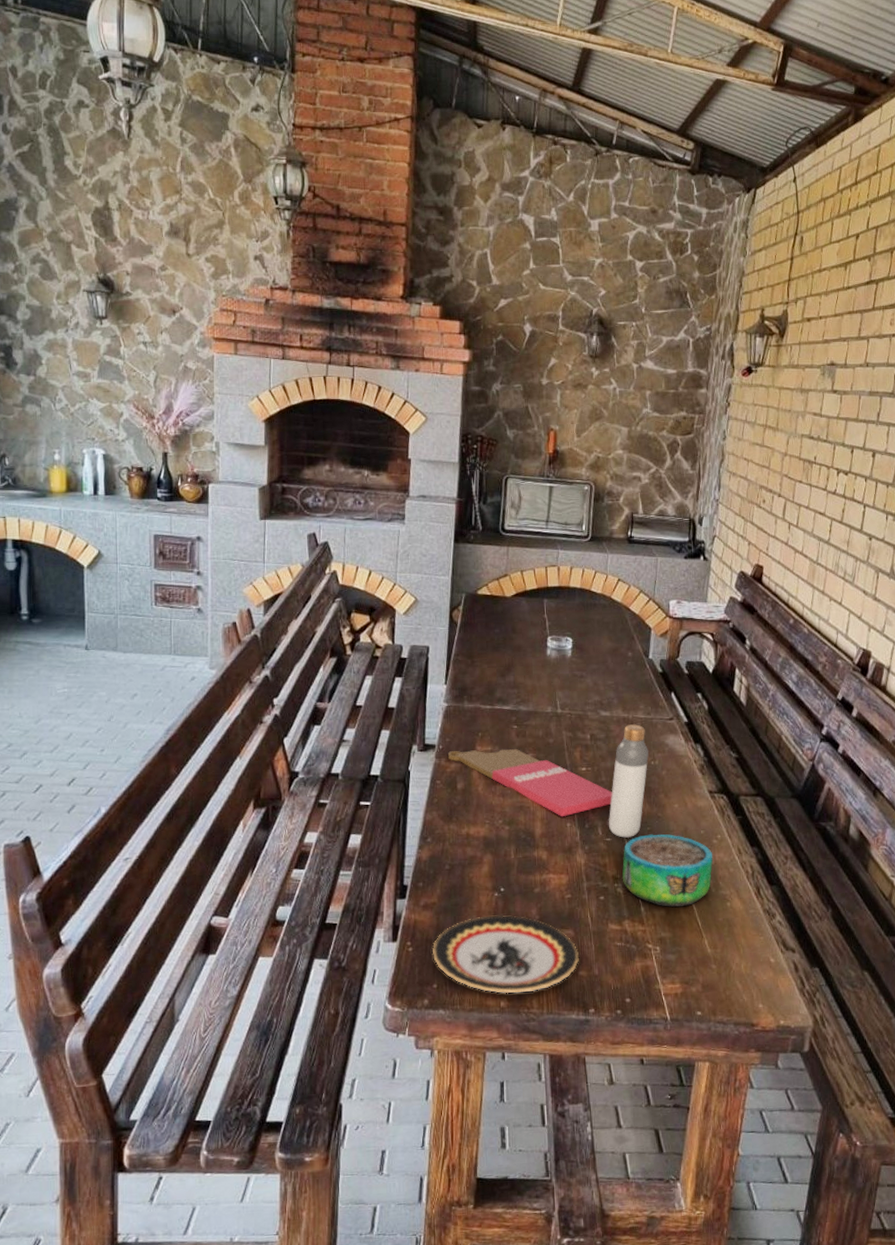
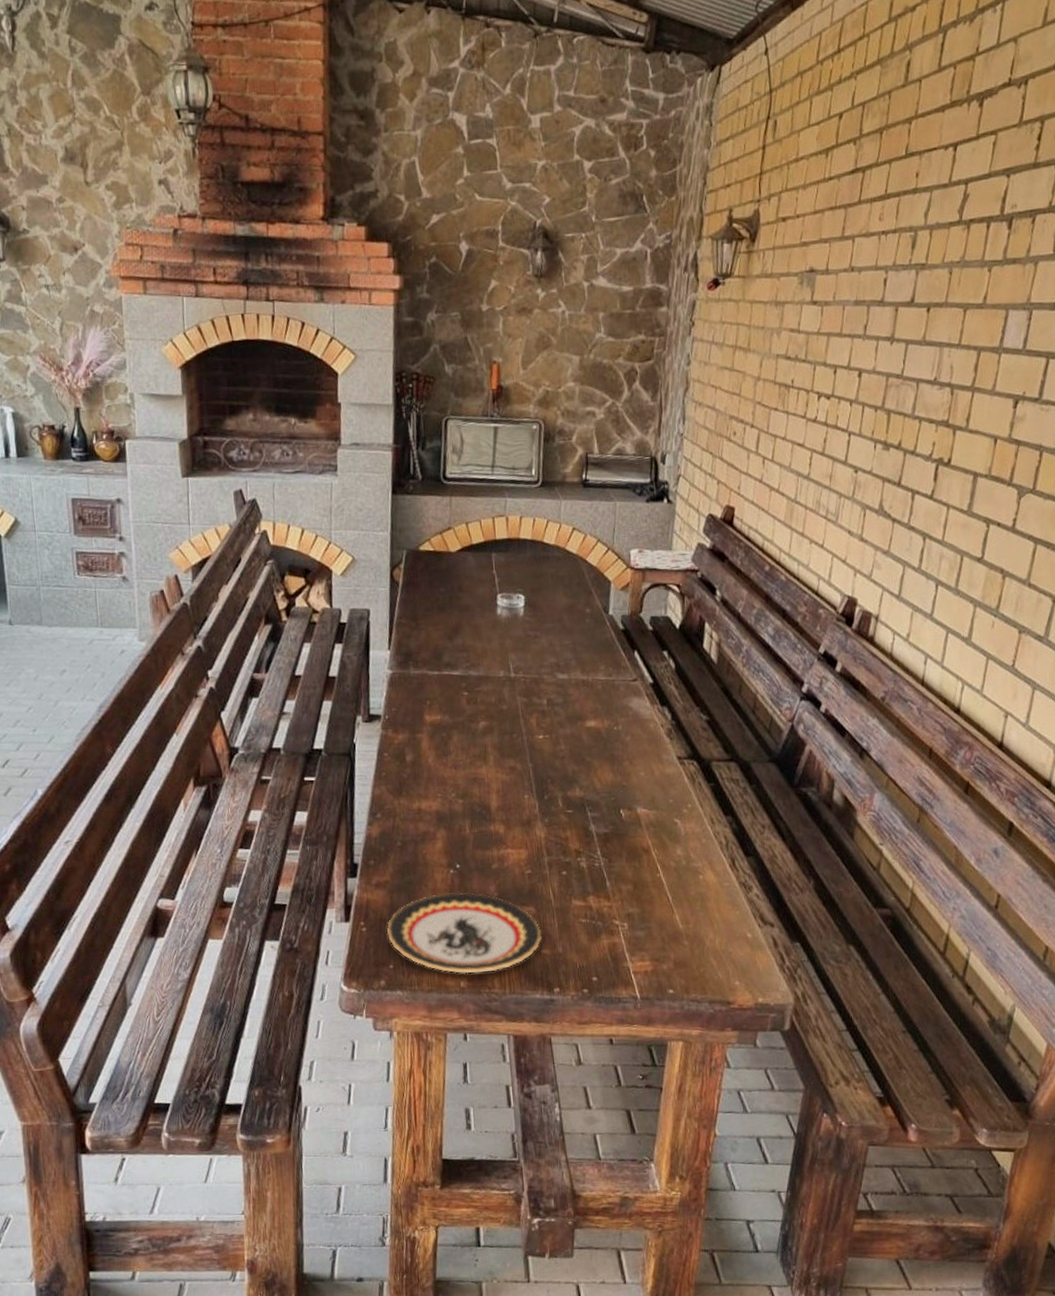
cutting board: present [447,748,612,817] -> none [394,716,573,789]
bottle: present [608,724,649,838] -> none [569,687,611,809]
decorative bowl: present [622,834,713,907] -> none [585,804,684,881]

